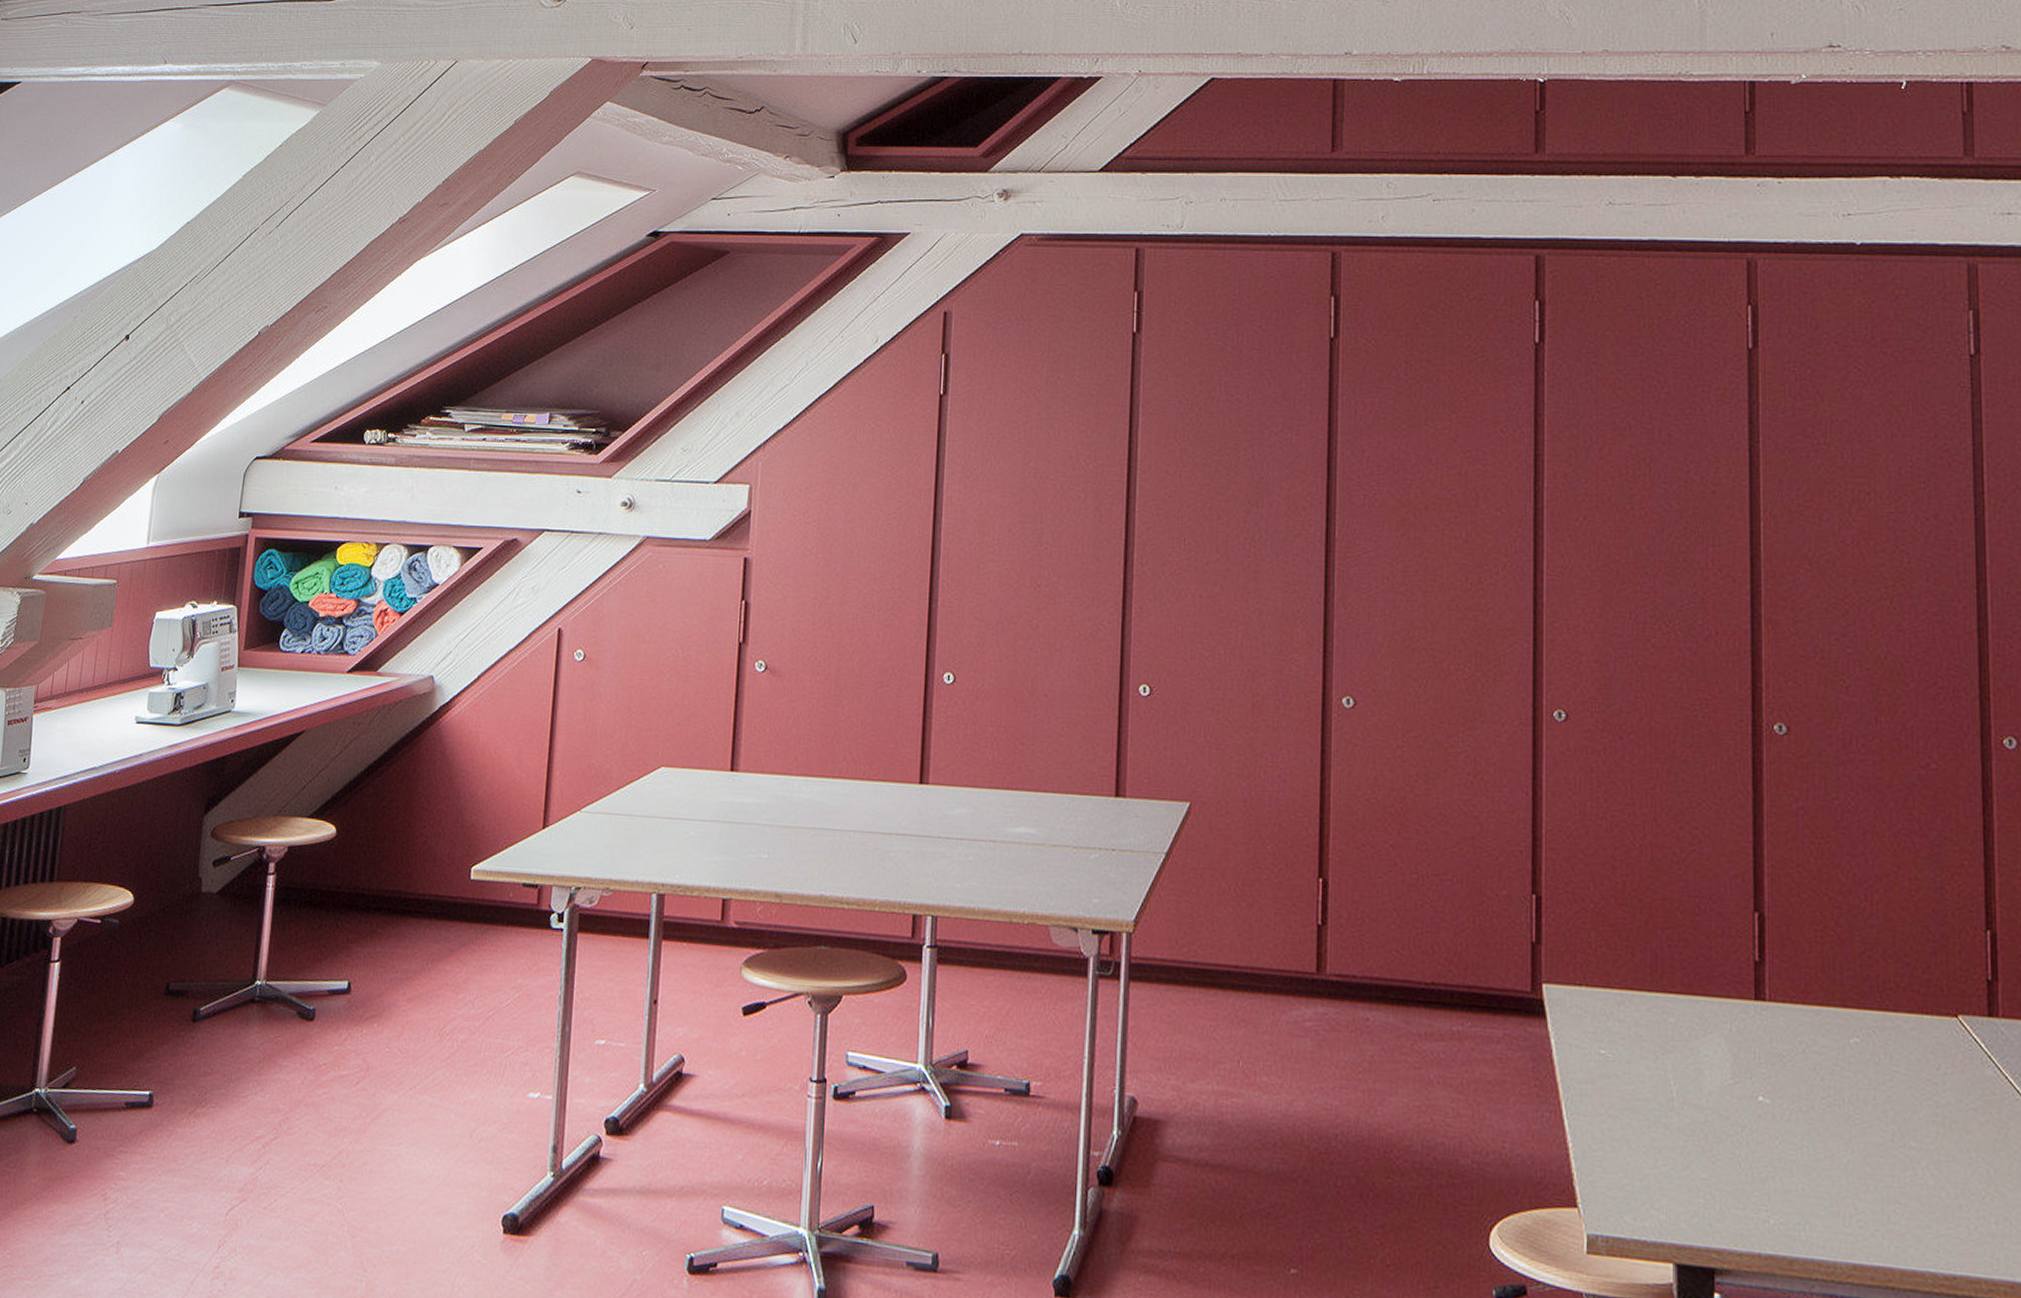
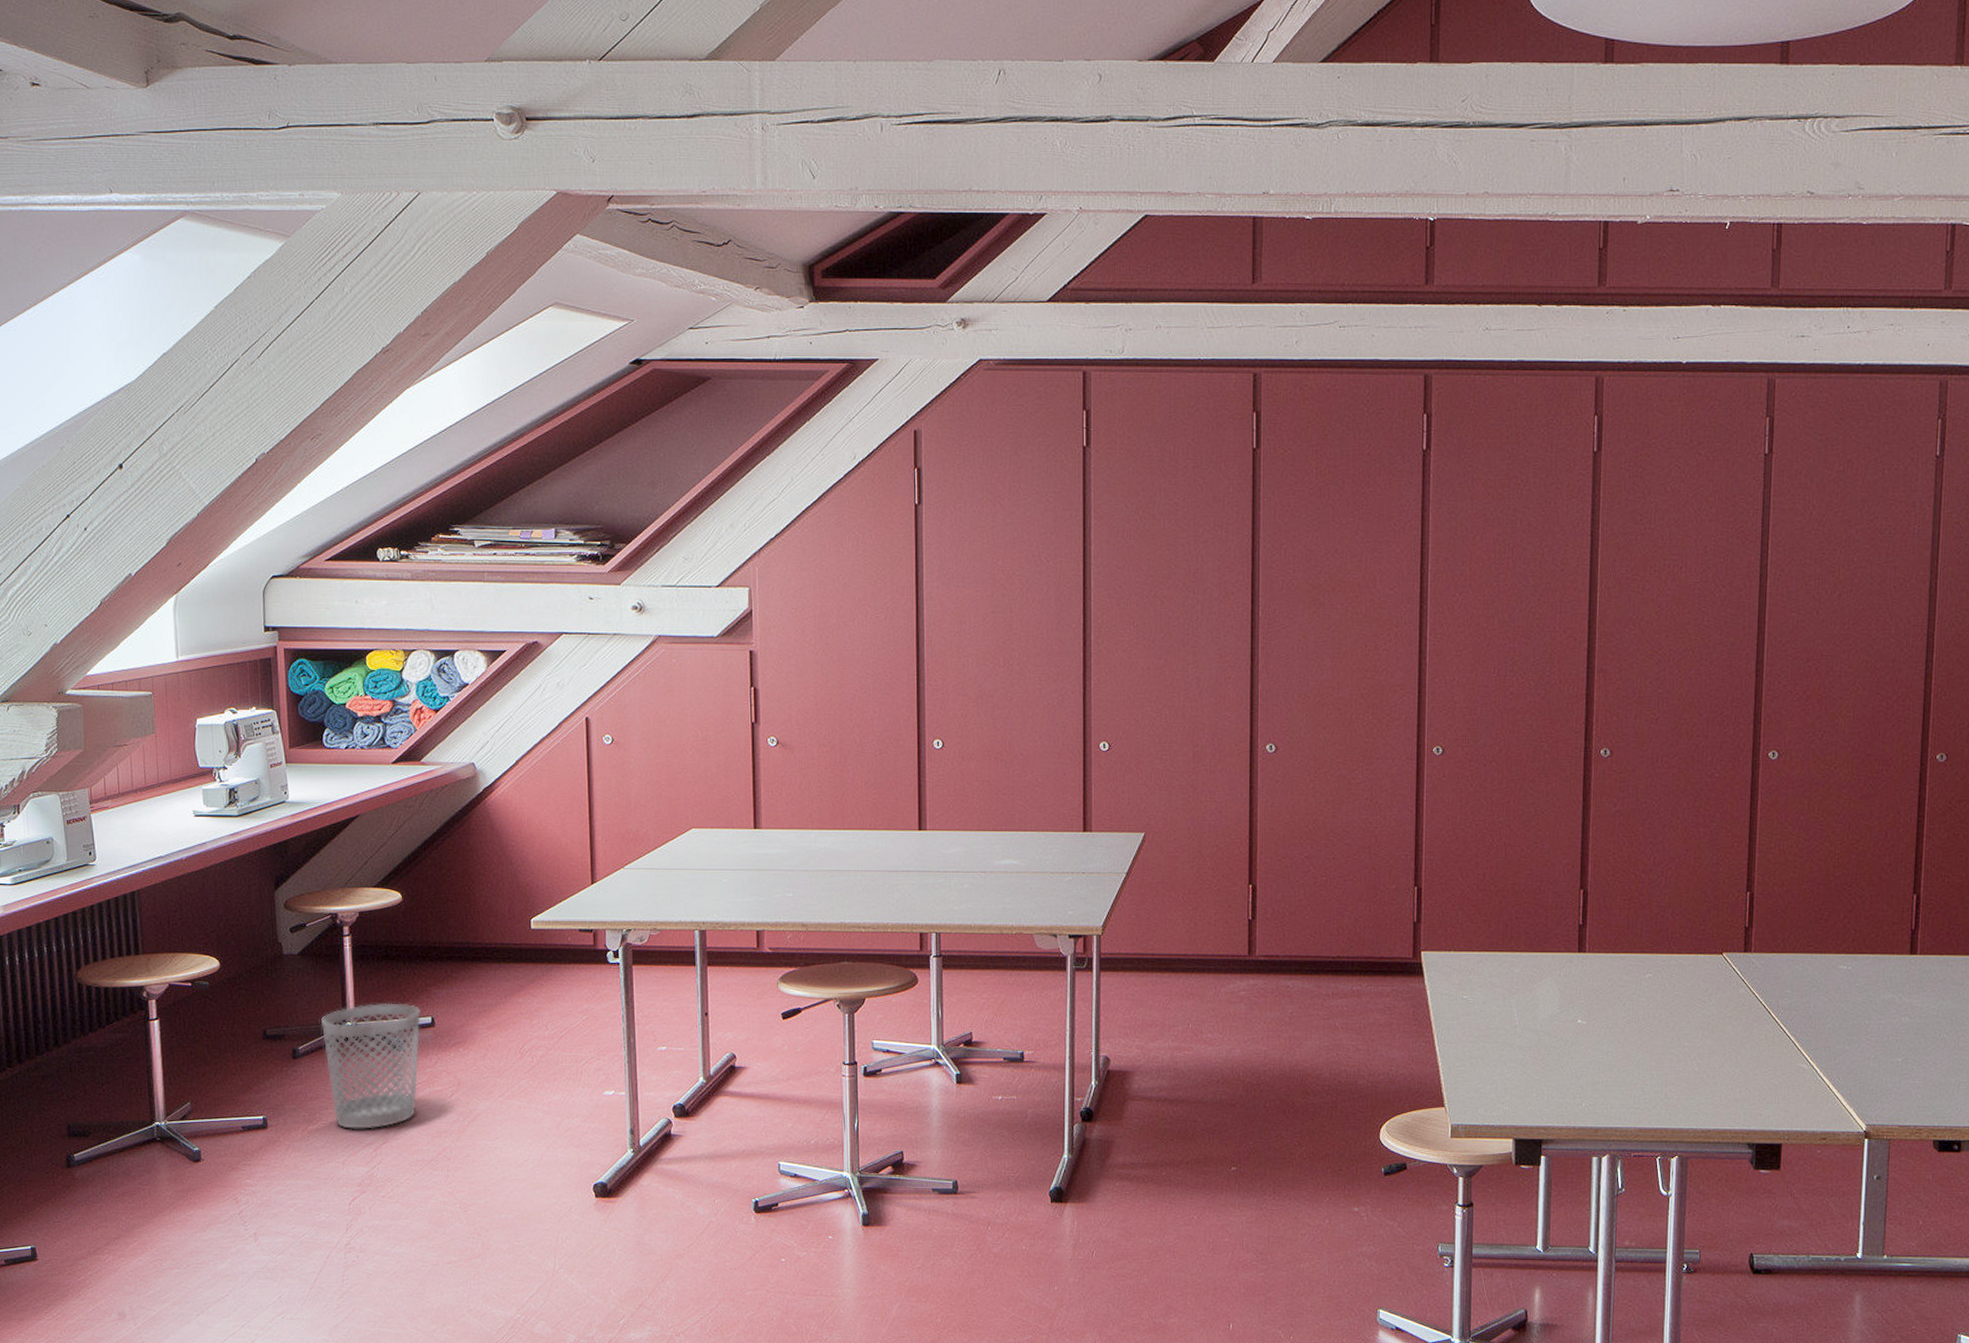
wastebasket: none [226,959,338,1119] -> present [320,1003,422,1129]

